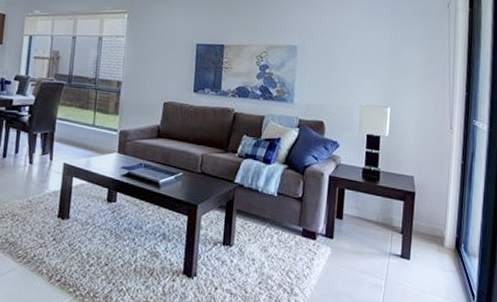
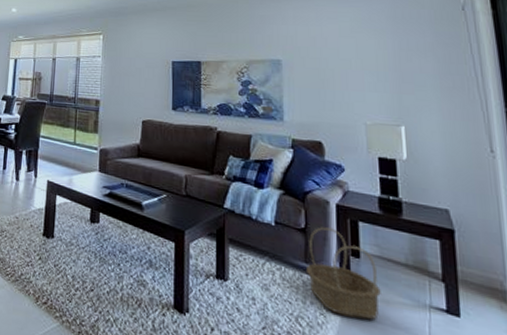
basket: none [299,195,355,268] -> present [307,227,381,320]

